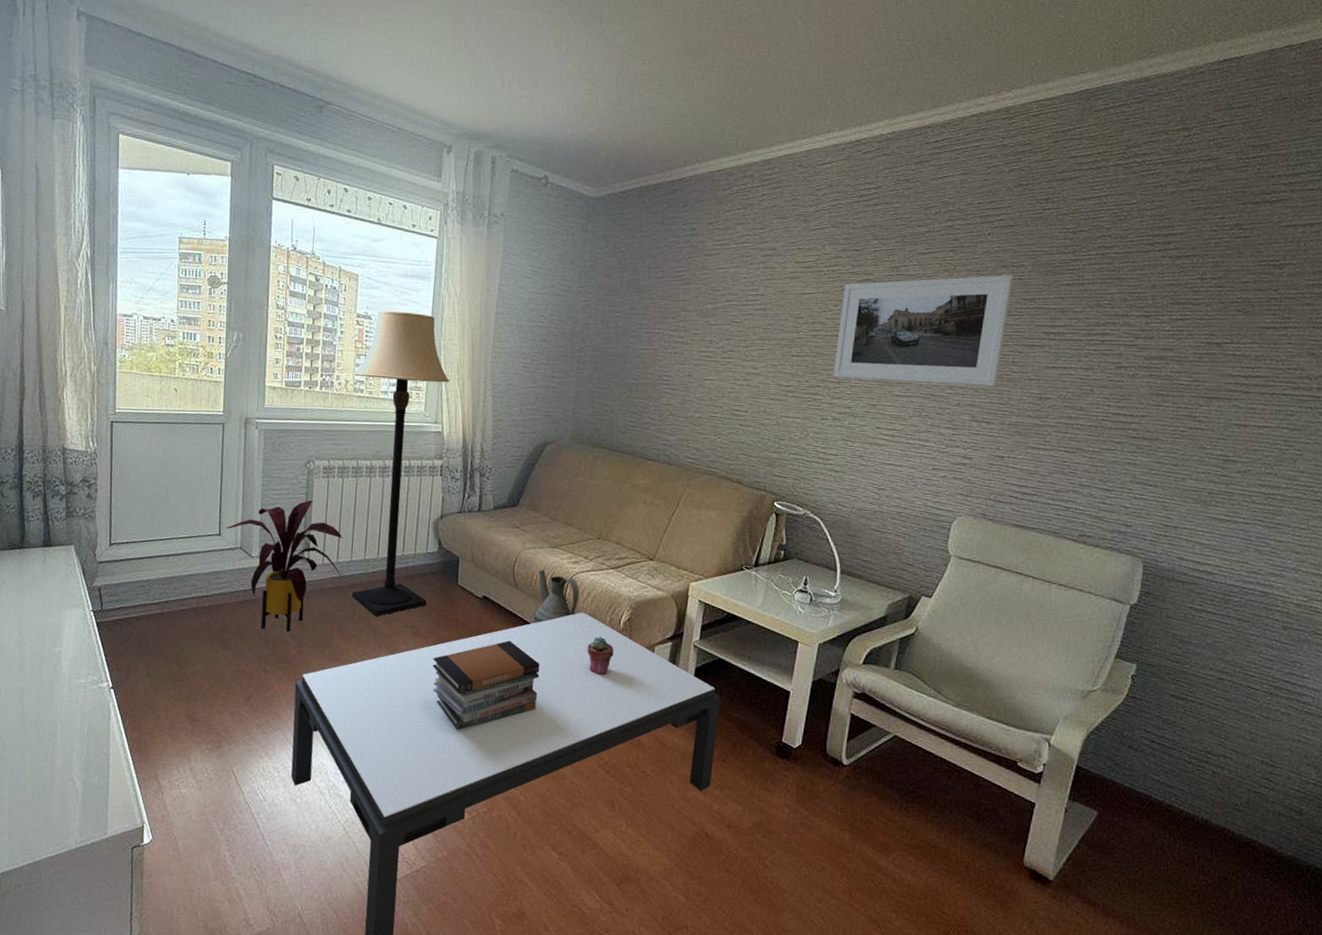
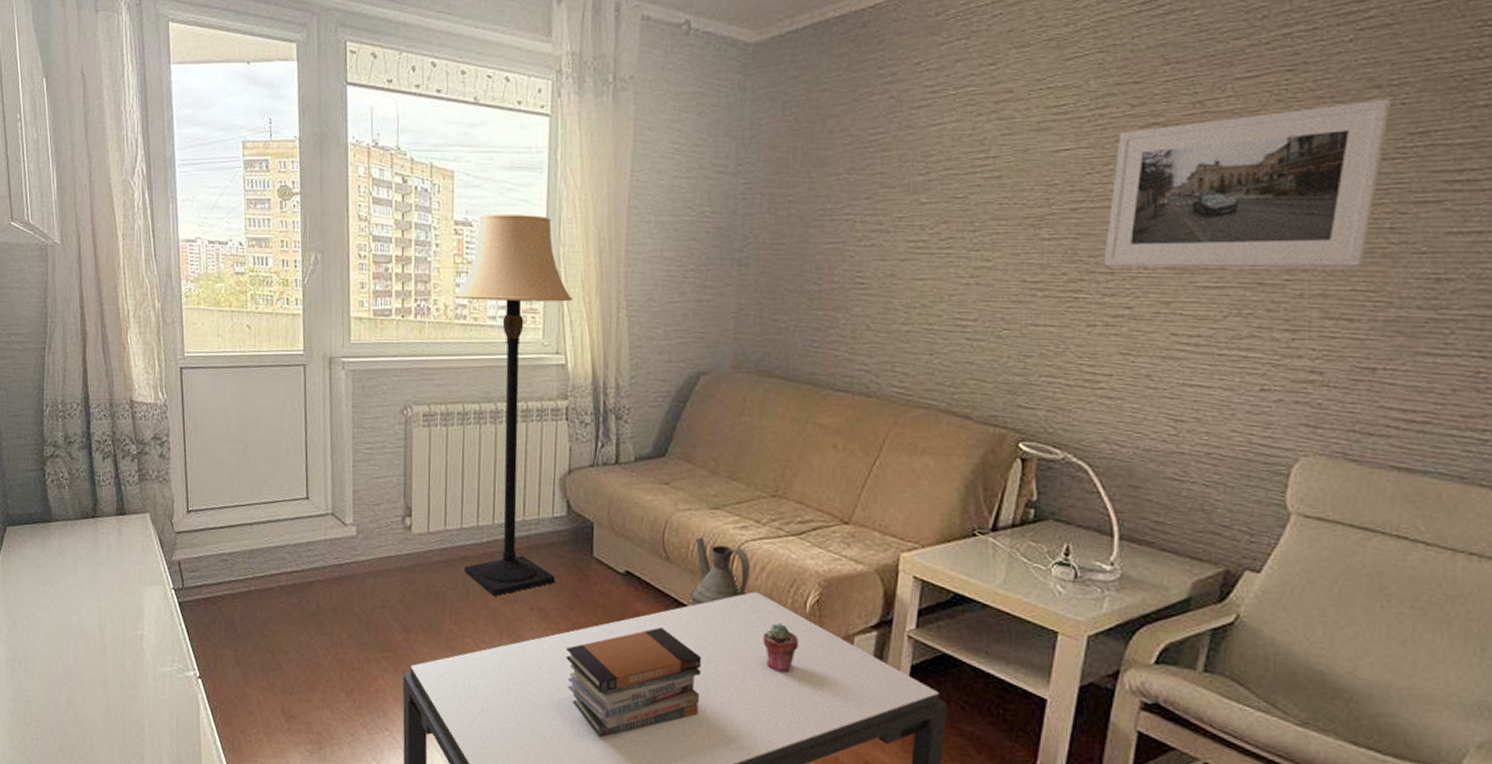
house plant: present [226,500,343,632] -> none [314,455,451,614]

